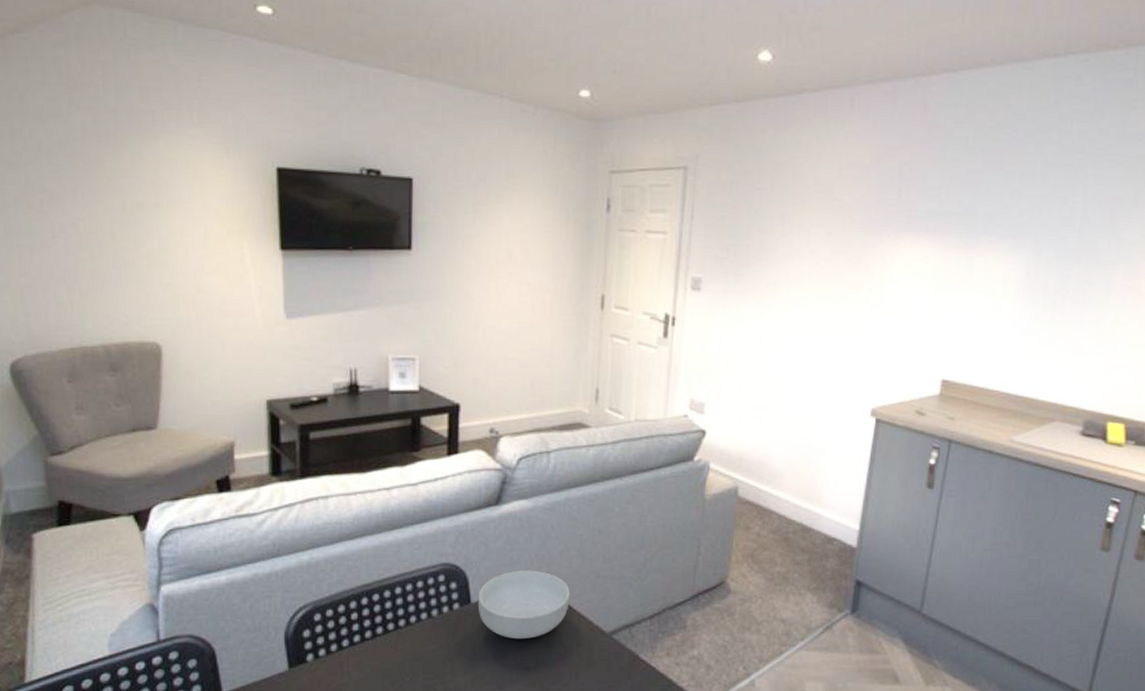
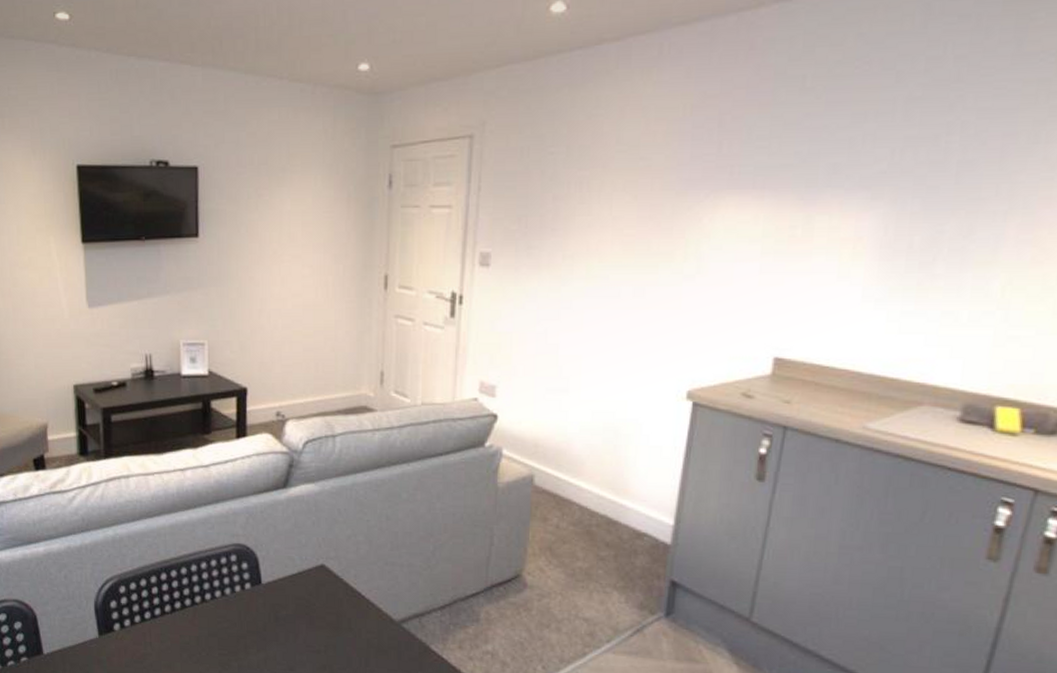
cereal bowl: present [477,570,570,640] -> none [268,553,358,623]

